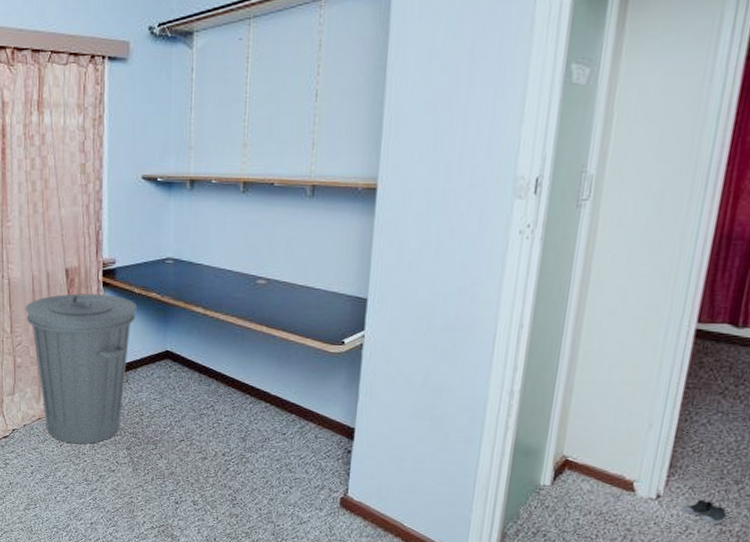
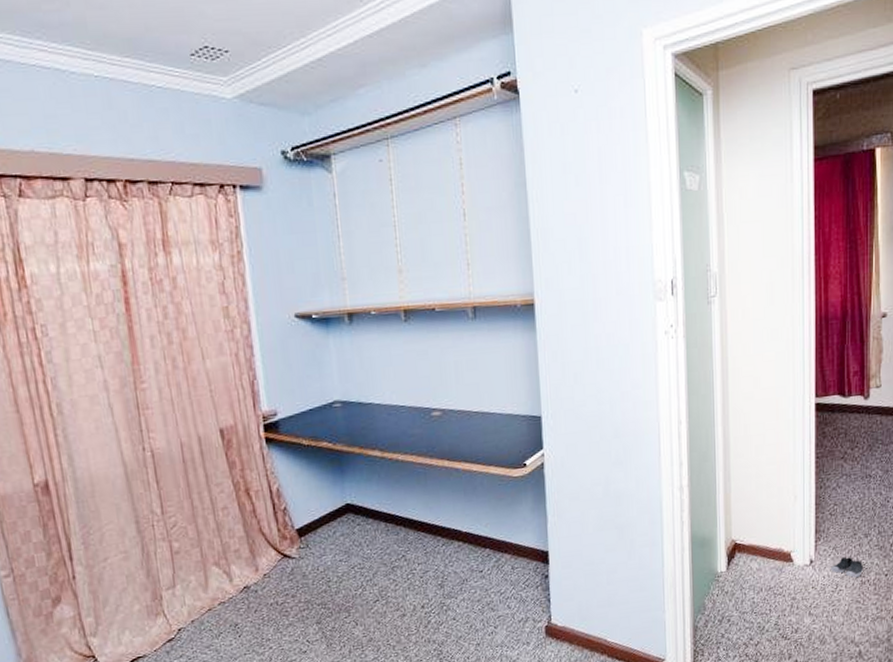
trash can: present [25,293,136,444] -> none [175,451,308,631]

